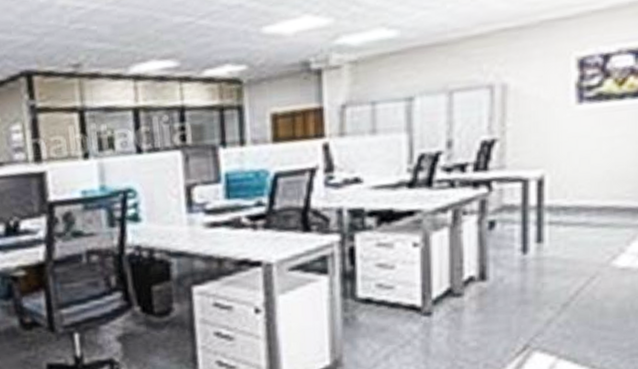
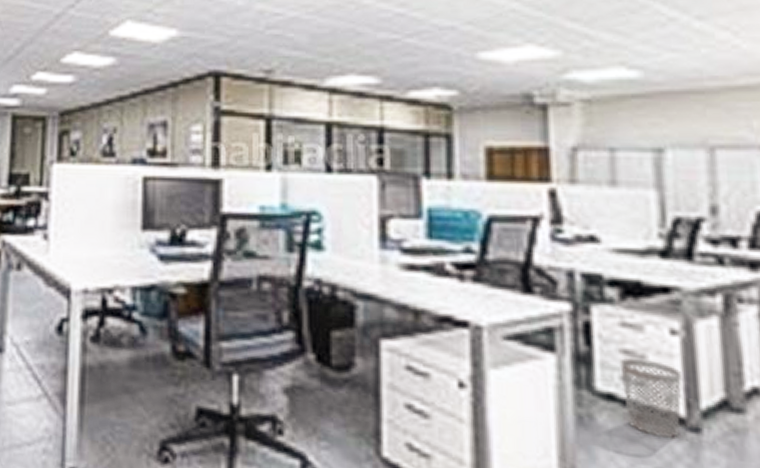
wastebasket: none [375,269,421,324] -> present [619,358,684,440]

